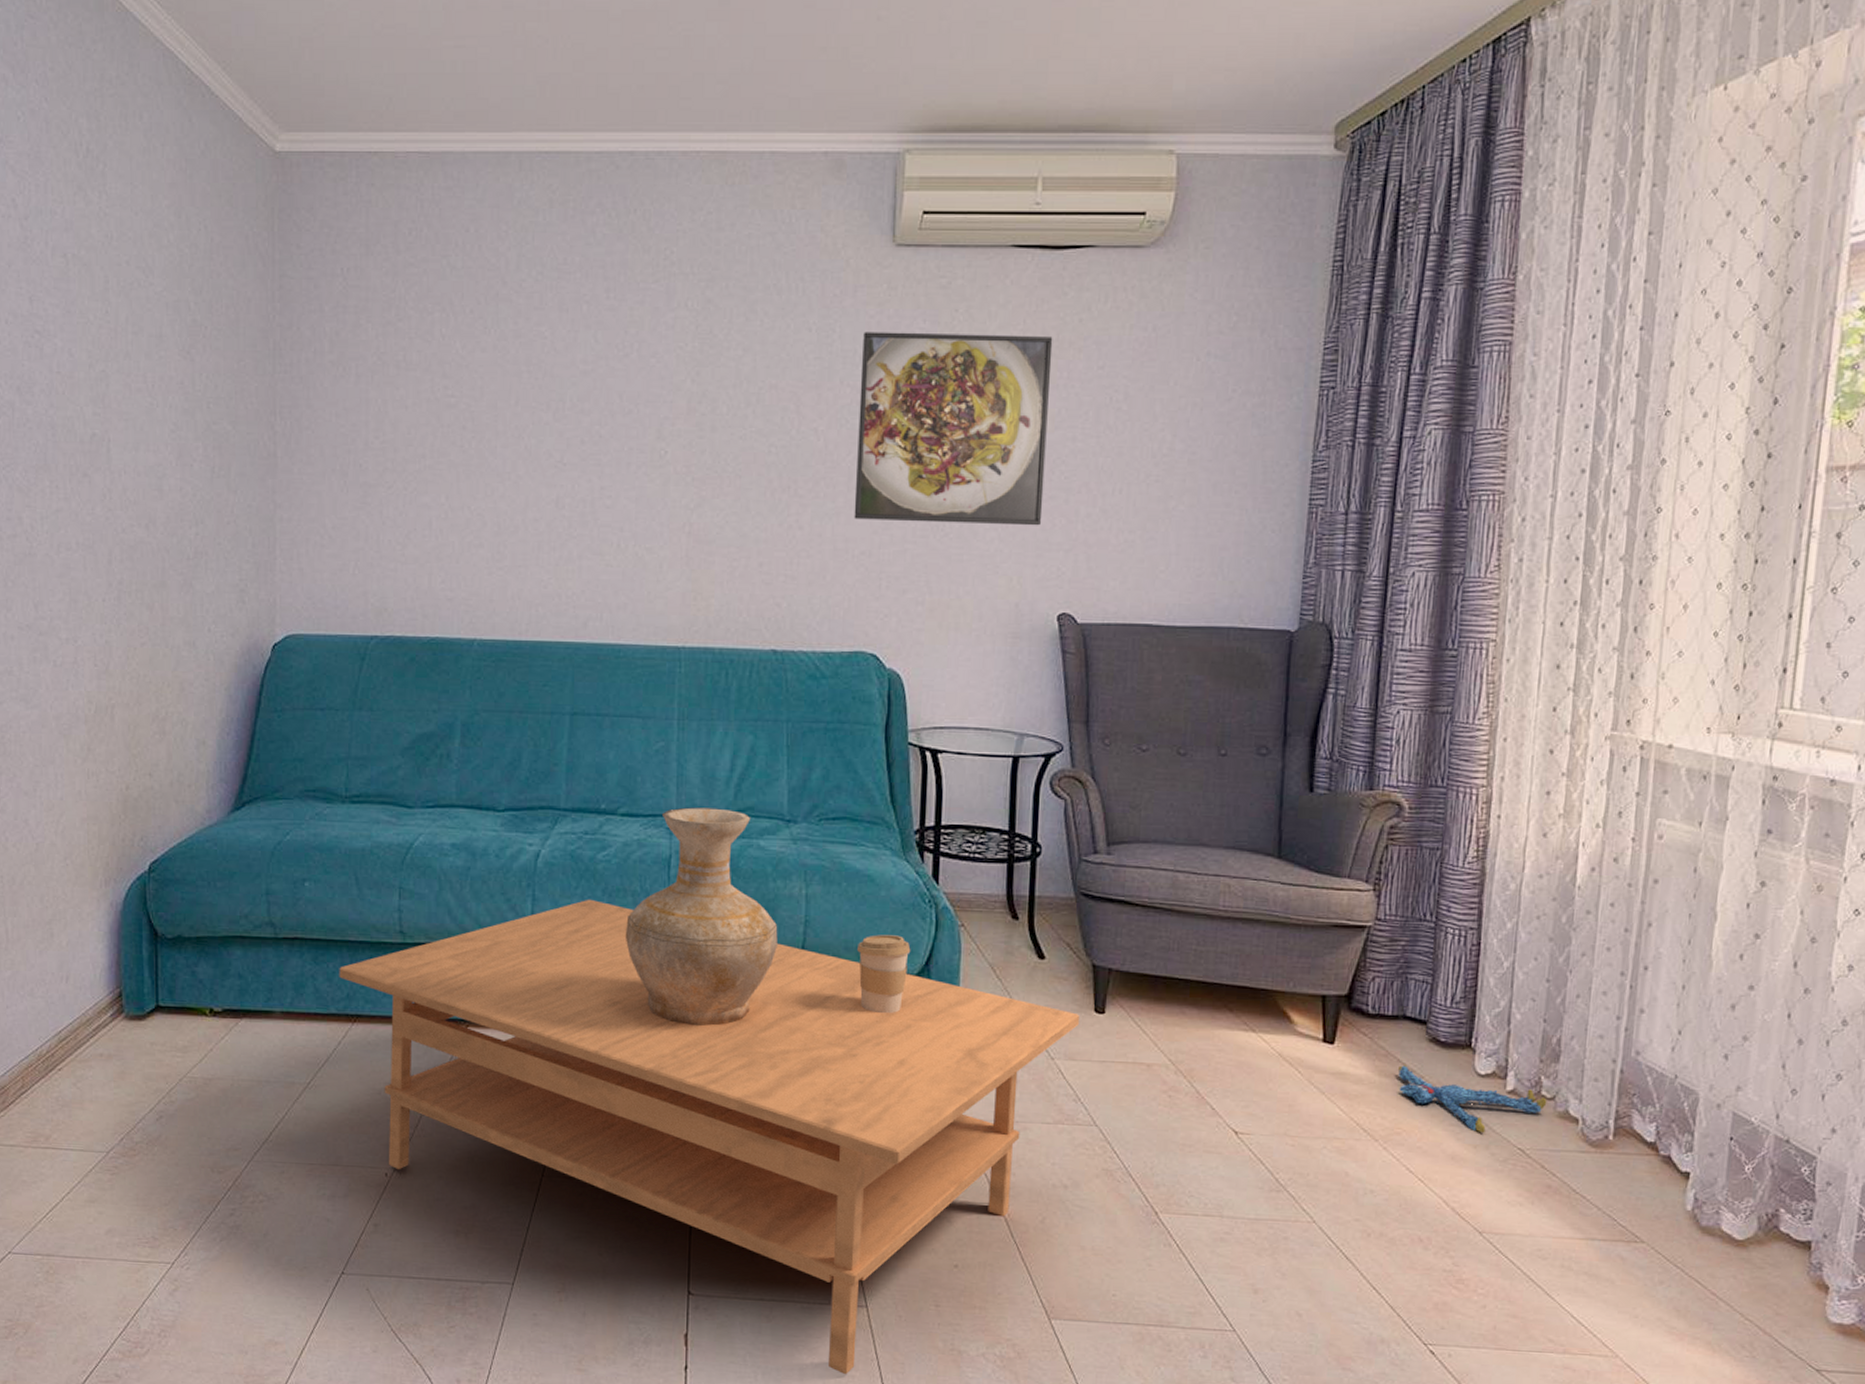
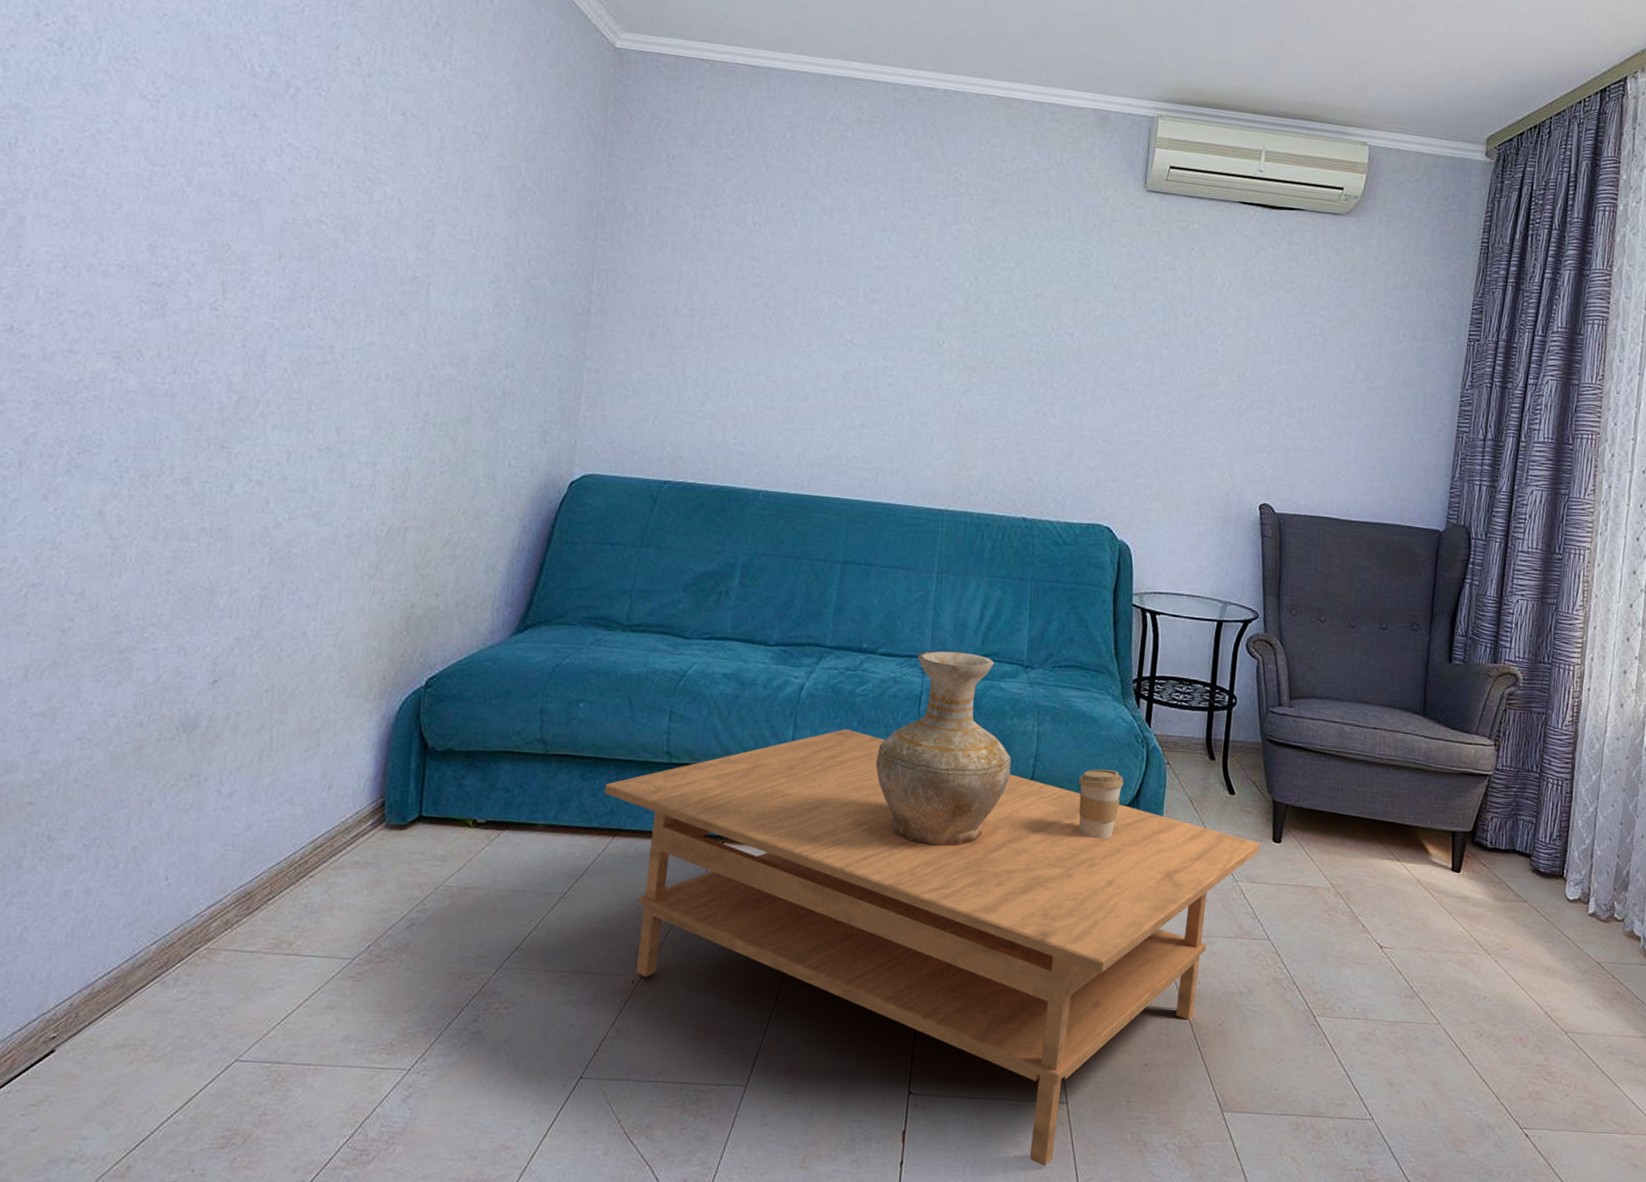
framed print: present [854,332,1053,526] -> none [1098,258,1267,431]
plush toy: present [1397,1064,1547,1134] -> none [1507,890,1618,949]

